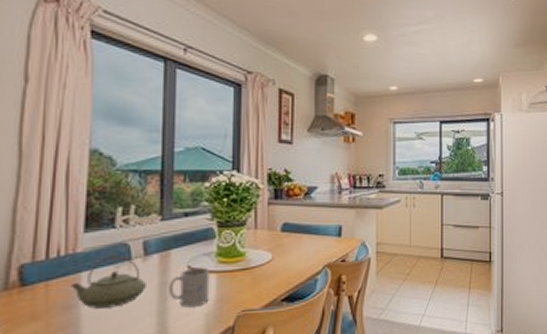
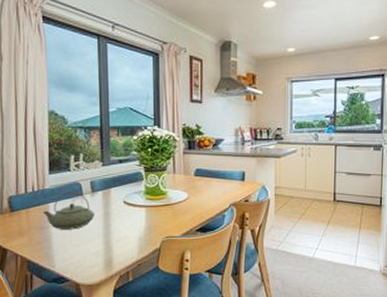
mug: present [169,267,210,308] -> none [111,202,141,233]

